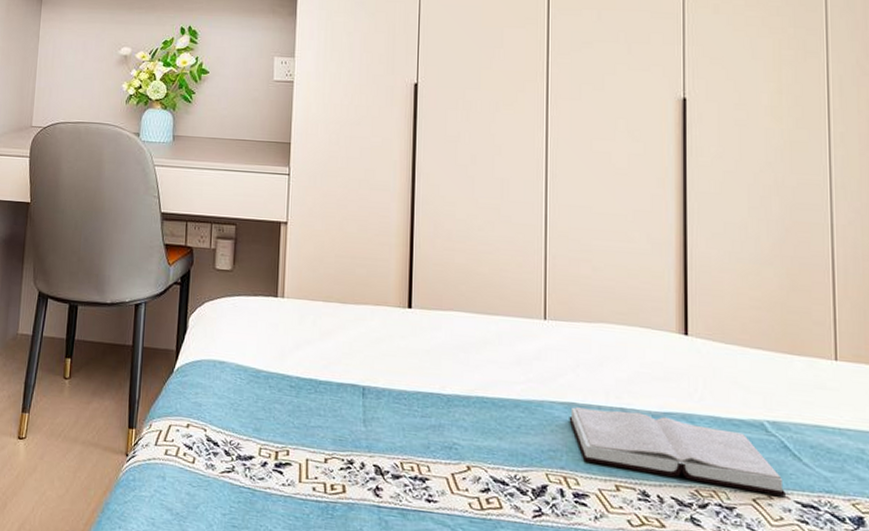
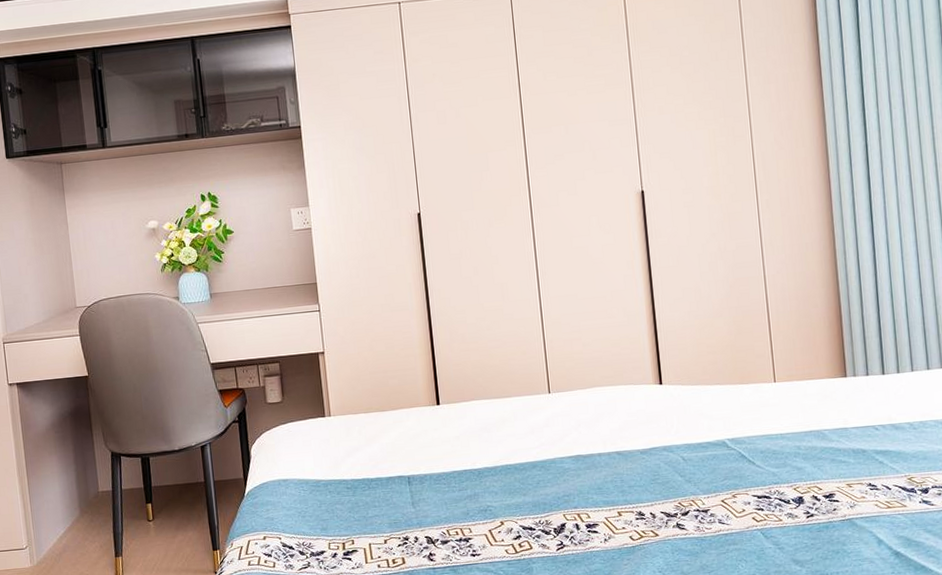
hardback book: present [569,407,787,496] -> none [576,451,746,499]

